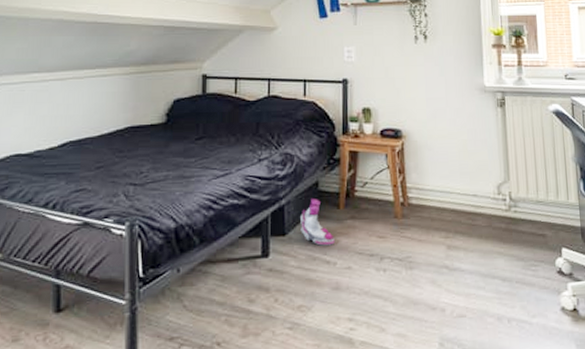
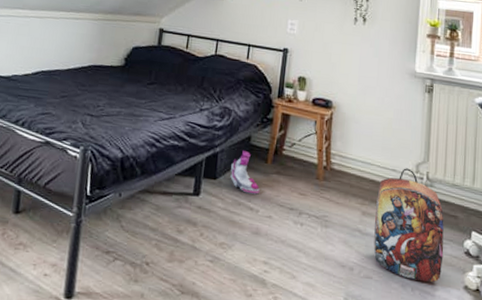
backpack: none [460,191,537,311] -> present [373,168,444,282]

